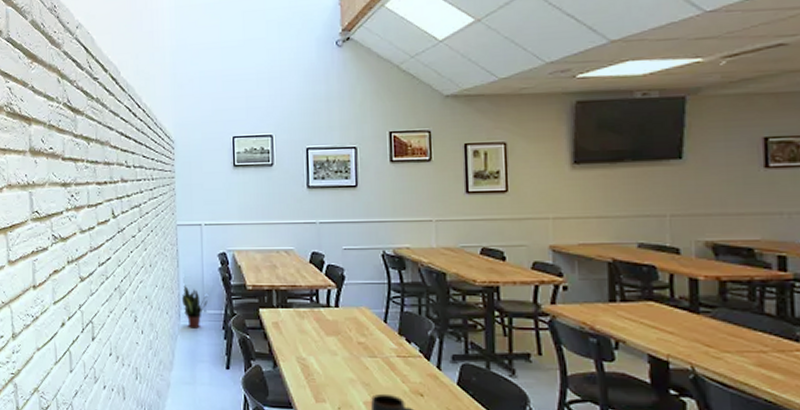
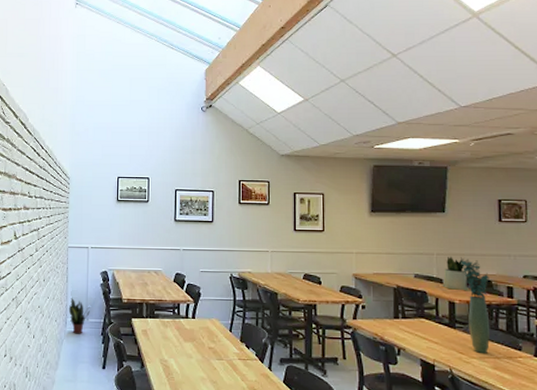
planter: none [677,217,721,264] -> present [441,256,470,291]
vase: none [705,218,752,346] -> present [460,257,491,353]

